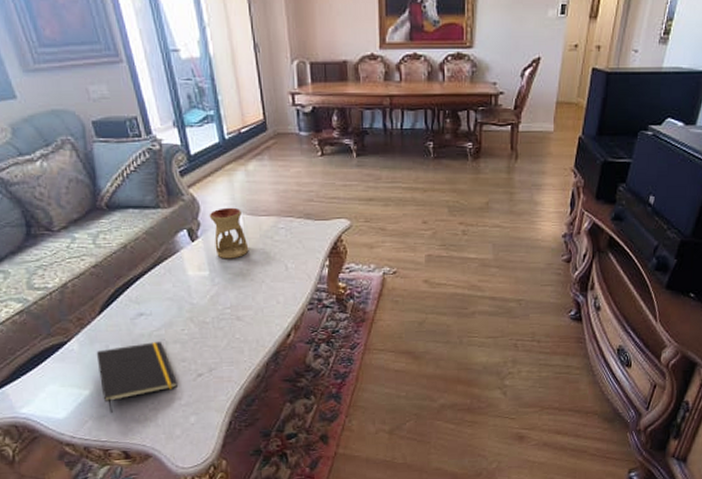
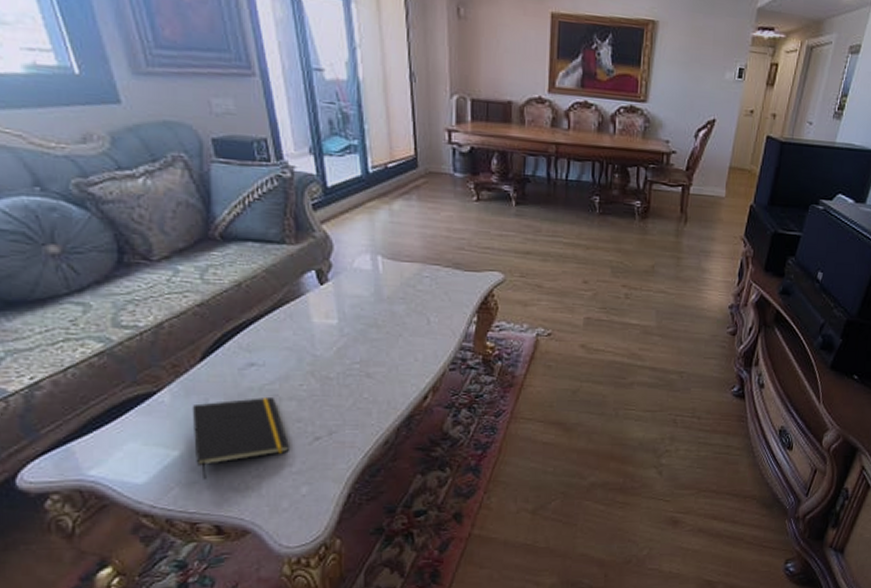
oil burner: present [209,207,249,259] -> none [343,249,387,308]

